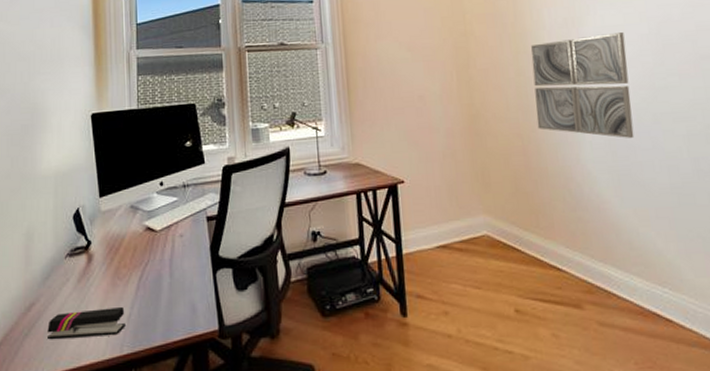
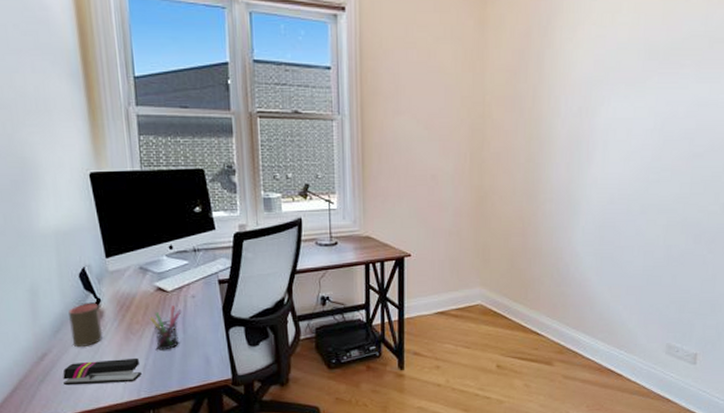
cup: none [59,246,91,296] -> present [68,304,103,348]
pen holder: none [137,246,169,298] -> present [149,306,182,350]
wall art: present [530,32,635,138] -> none [539,126,631,225]

